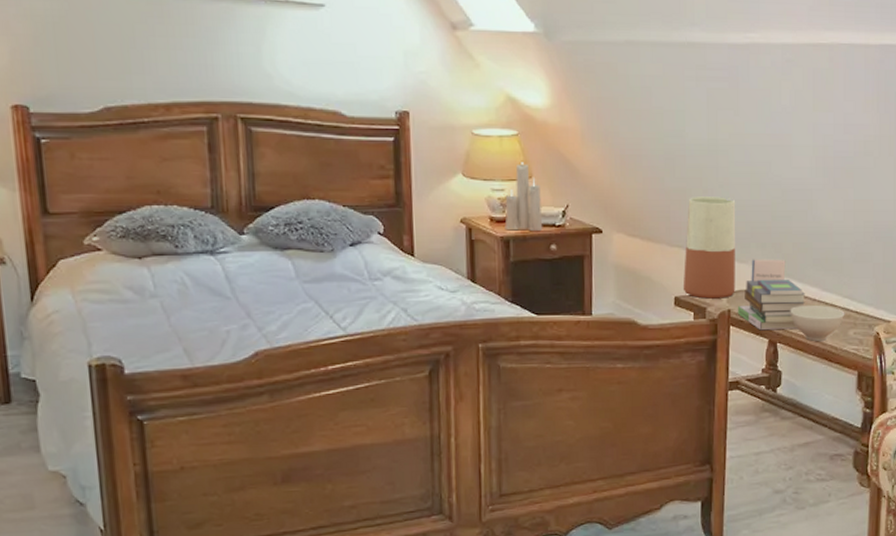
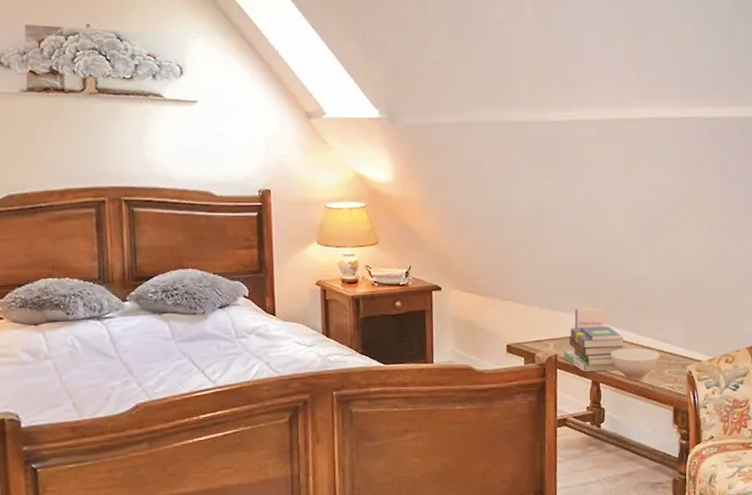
candle: present [504,162,543,231] -> none [355,230,389,291]
vase: present [682,197,736,299] -> none [514,255,561,346]

